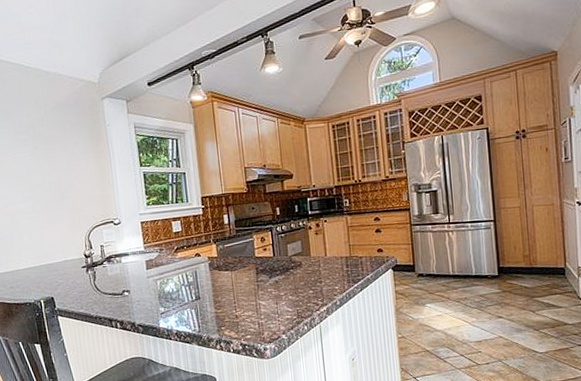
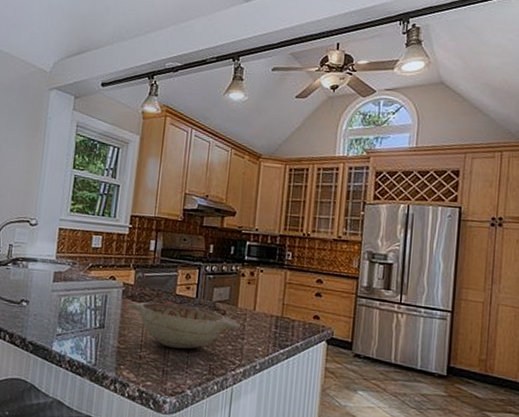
decorative bowl: none [216,263,317,303] -> present [128,301,240,350]

